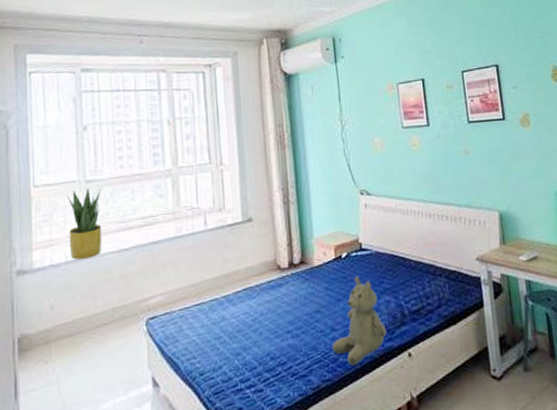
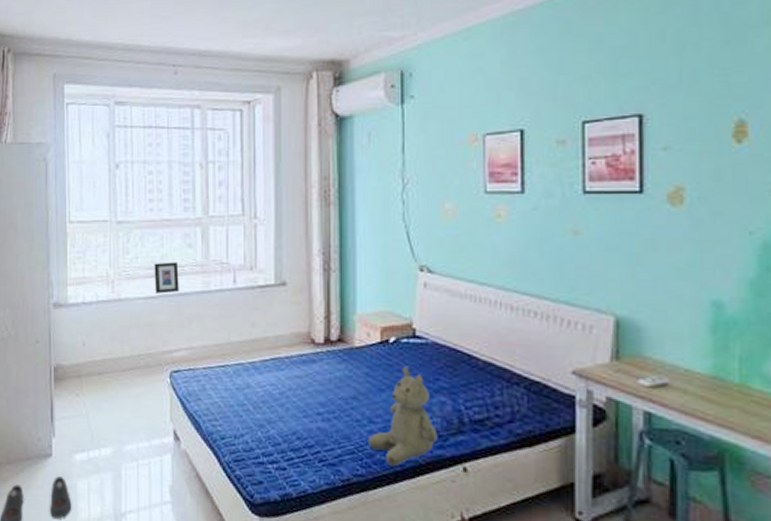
planter: present [65,188,102,260] -> none [97,229,132,302]
picture frame: none [126,212,152,245] -> present [154,262,179,294]

